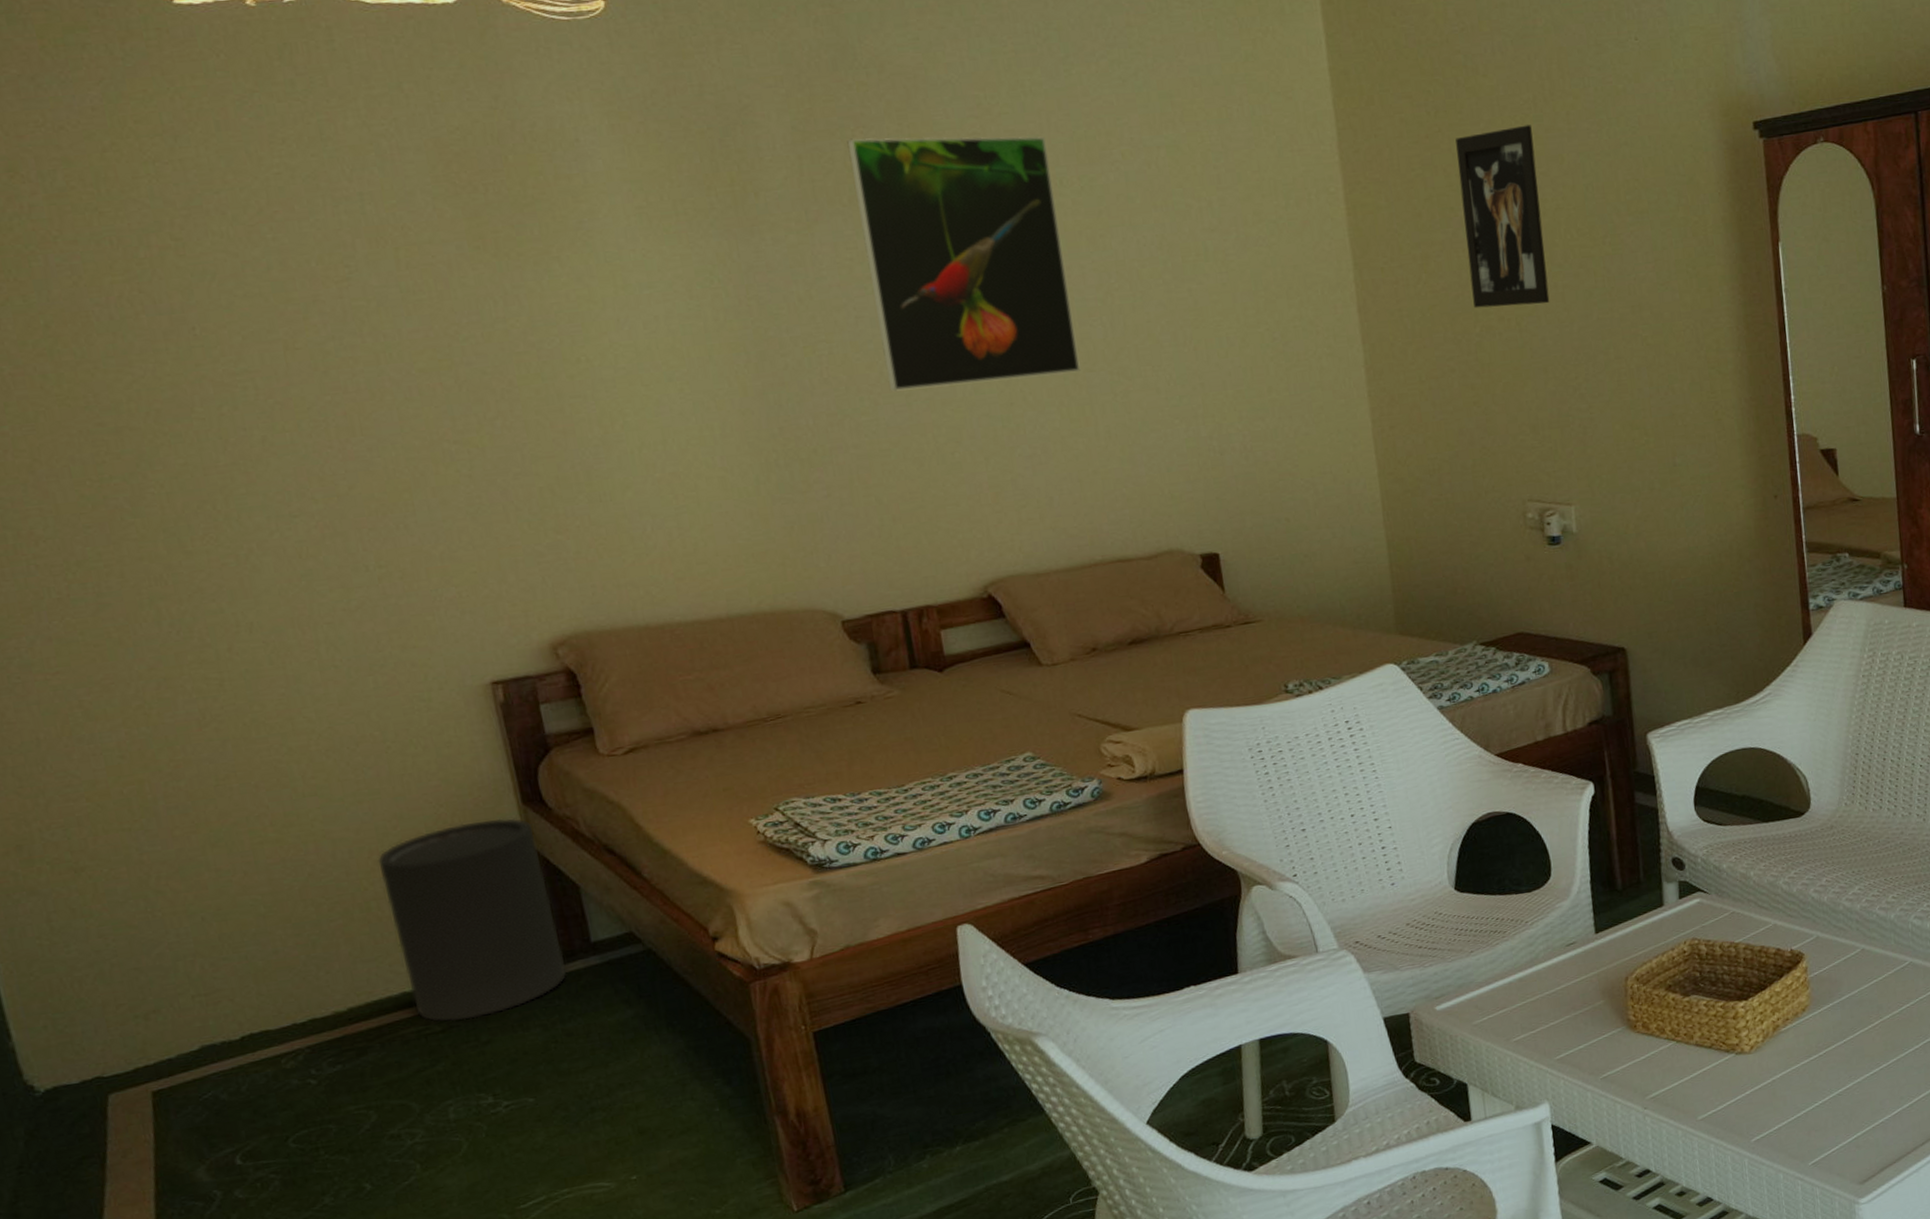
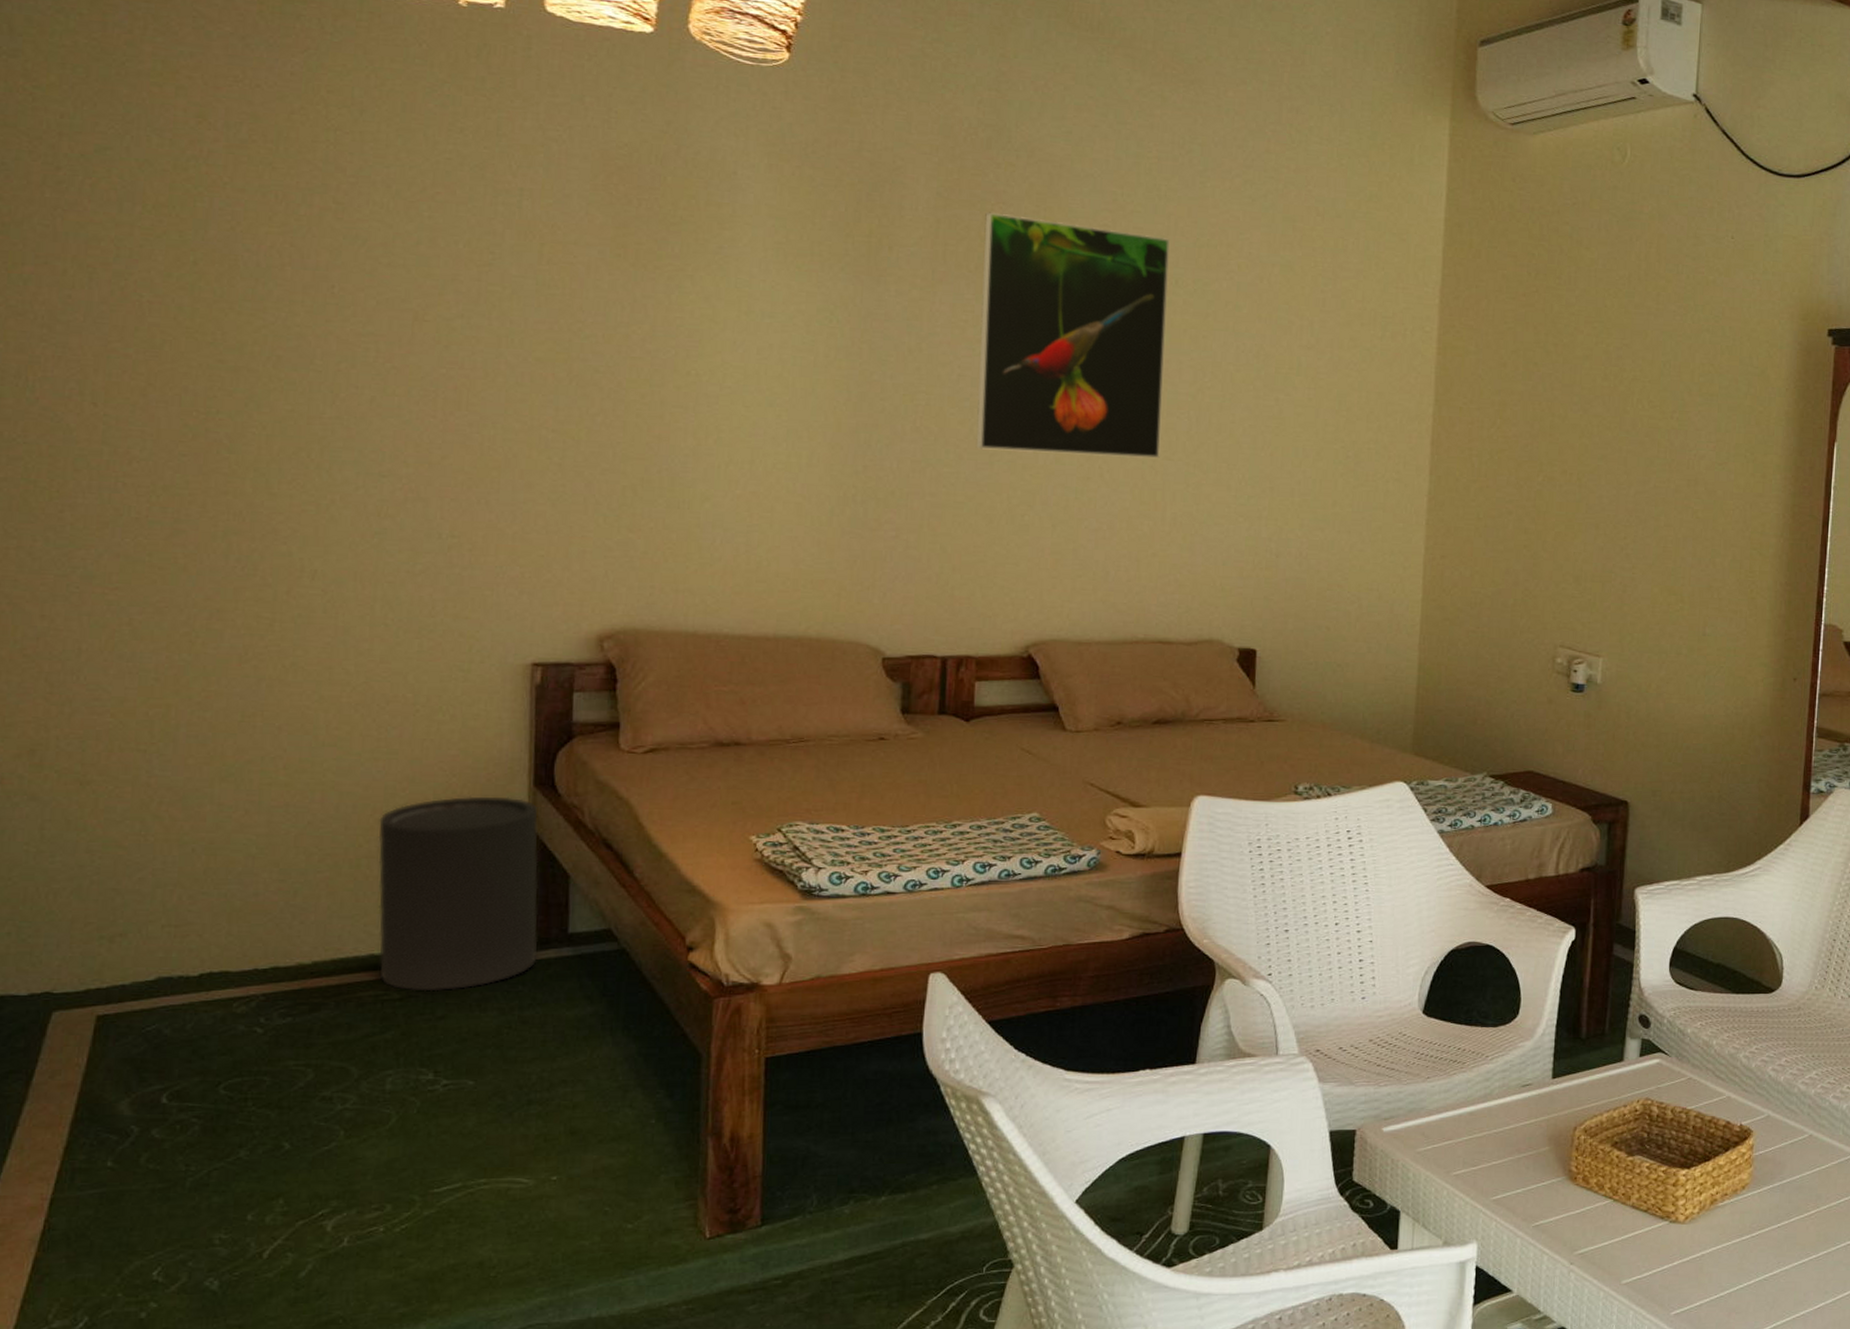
wall art: present [1455,125,1550,309] -> none [1540,298,1622,465]

